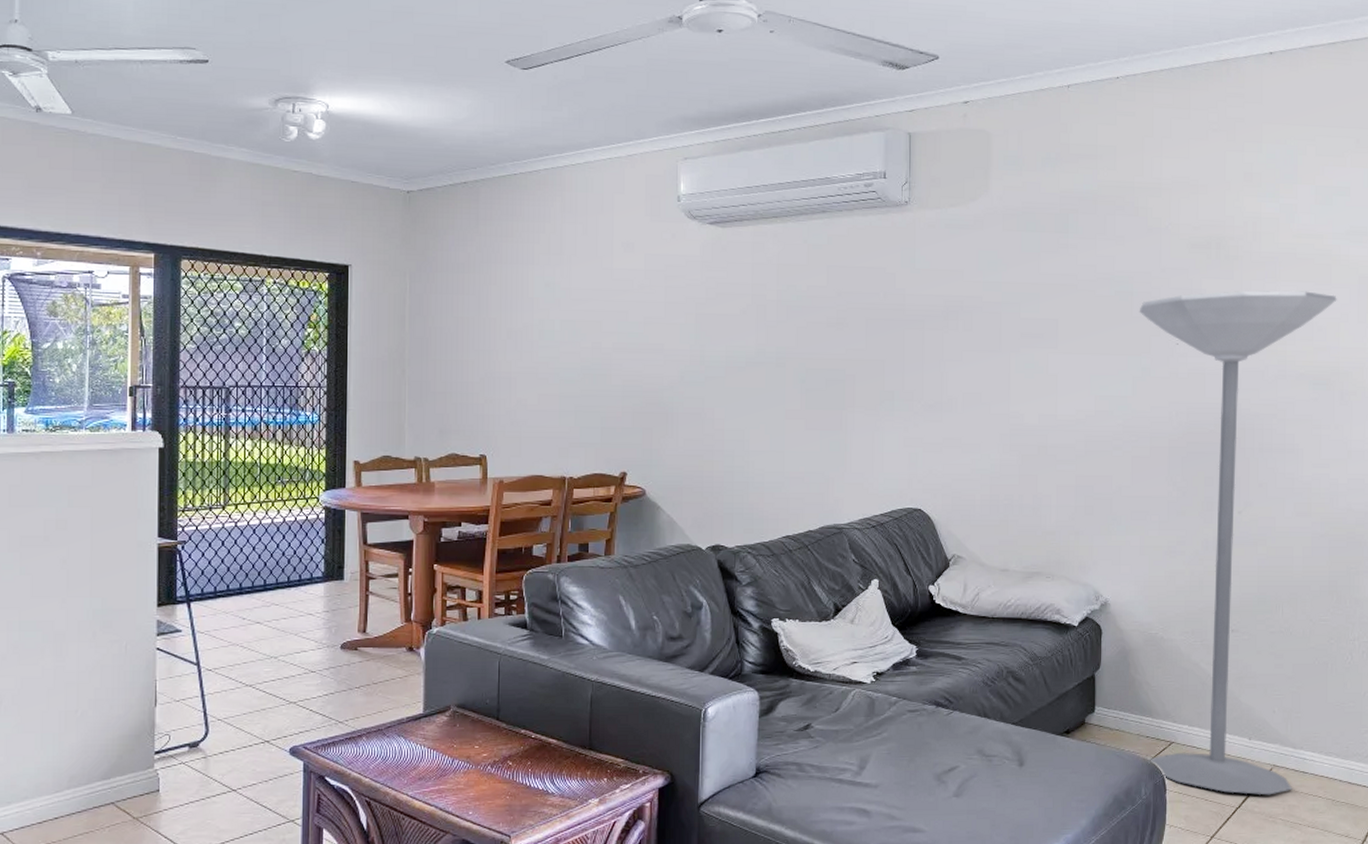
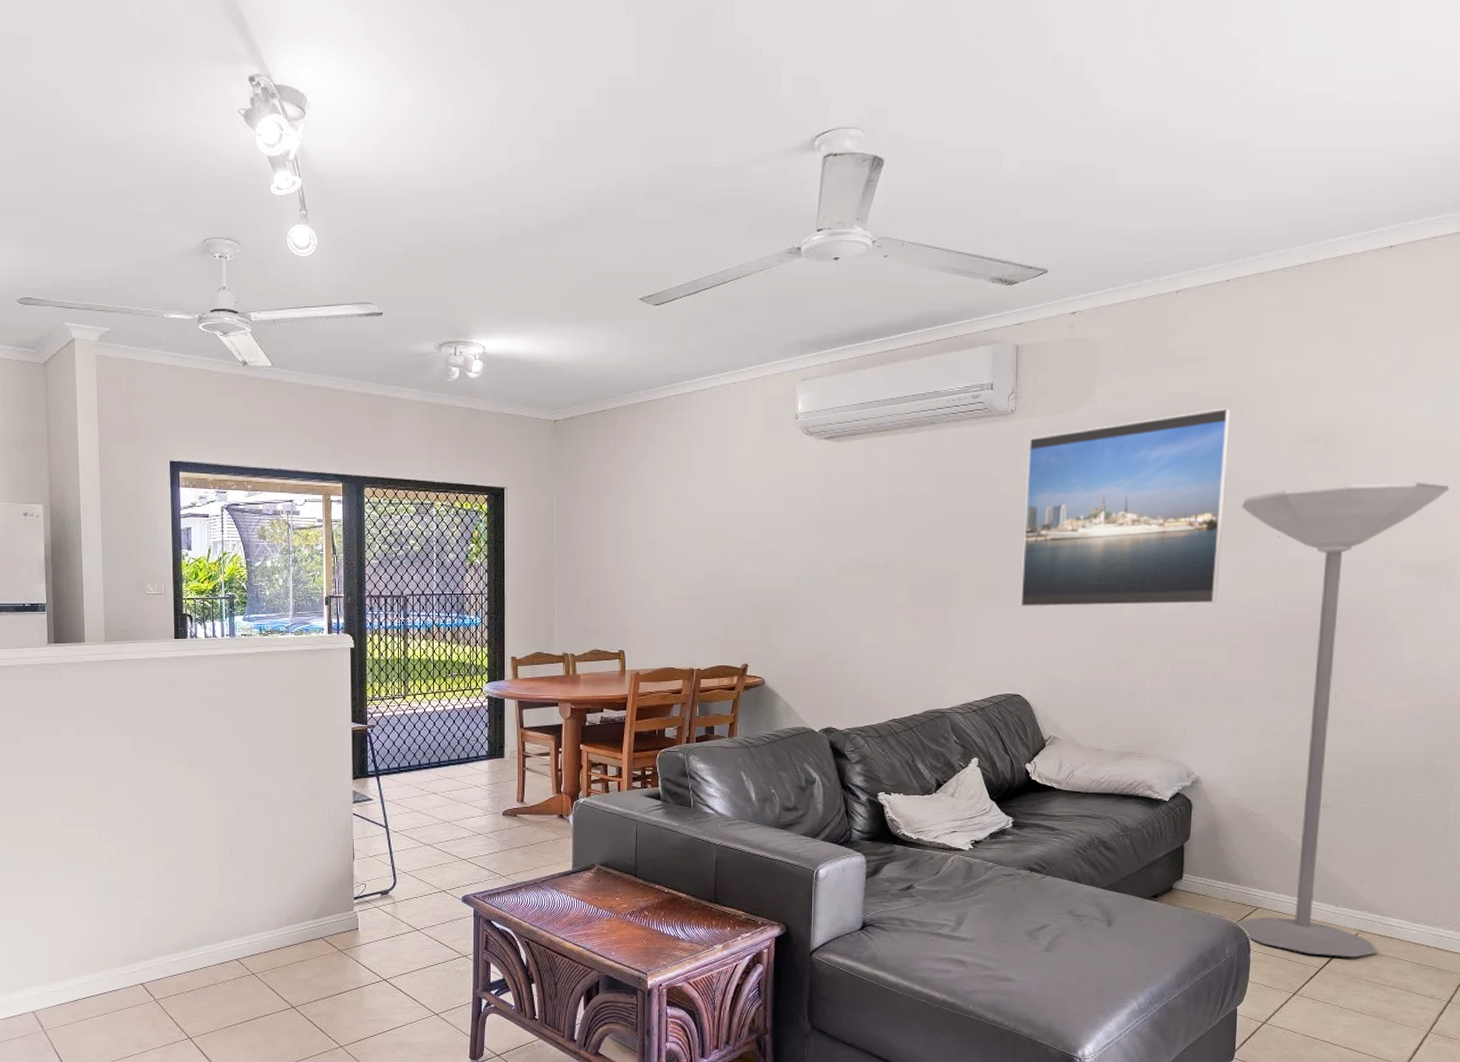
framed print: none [918,208,1126,415] -> present [1019,408,1231,608]

